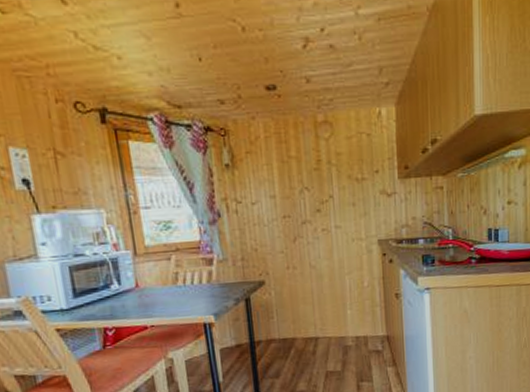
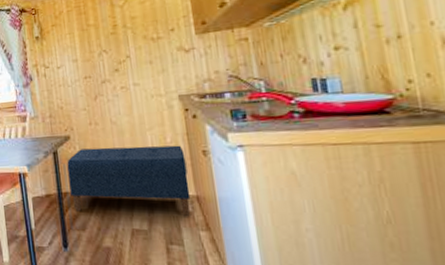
bench: none [261,288,382,359] -> present [67,145,191,217]

